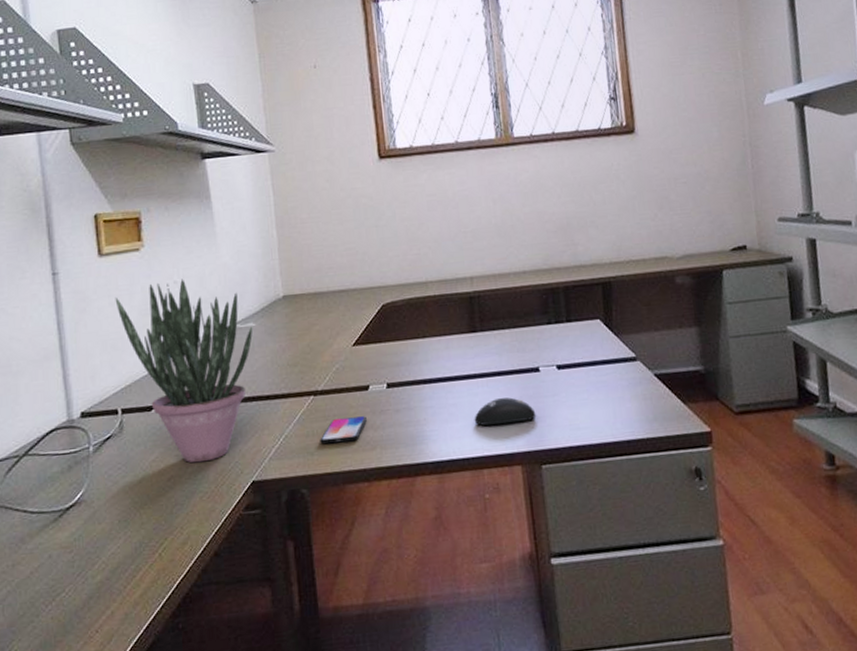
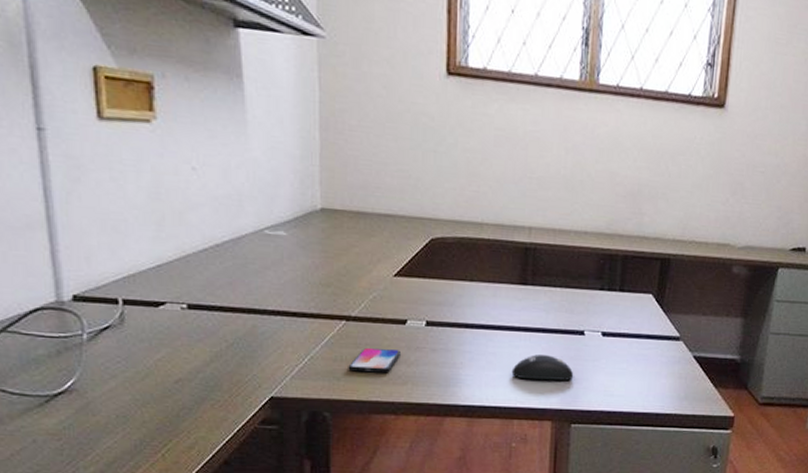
potted plant: present [115,279,253,463] -> none [118,164,284,370]

